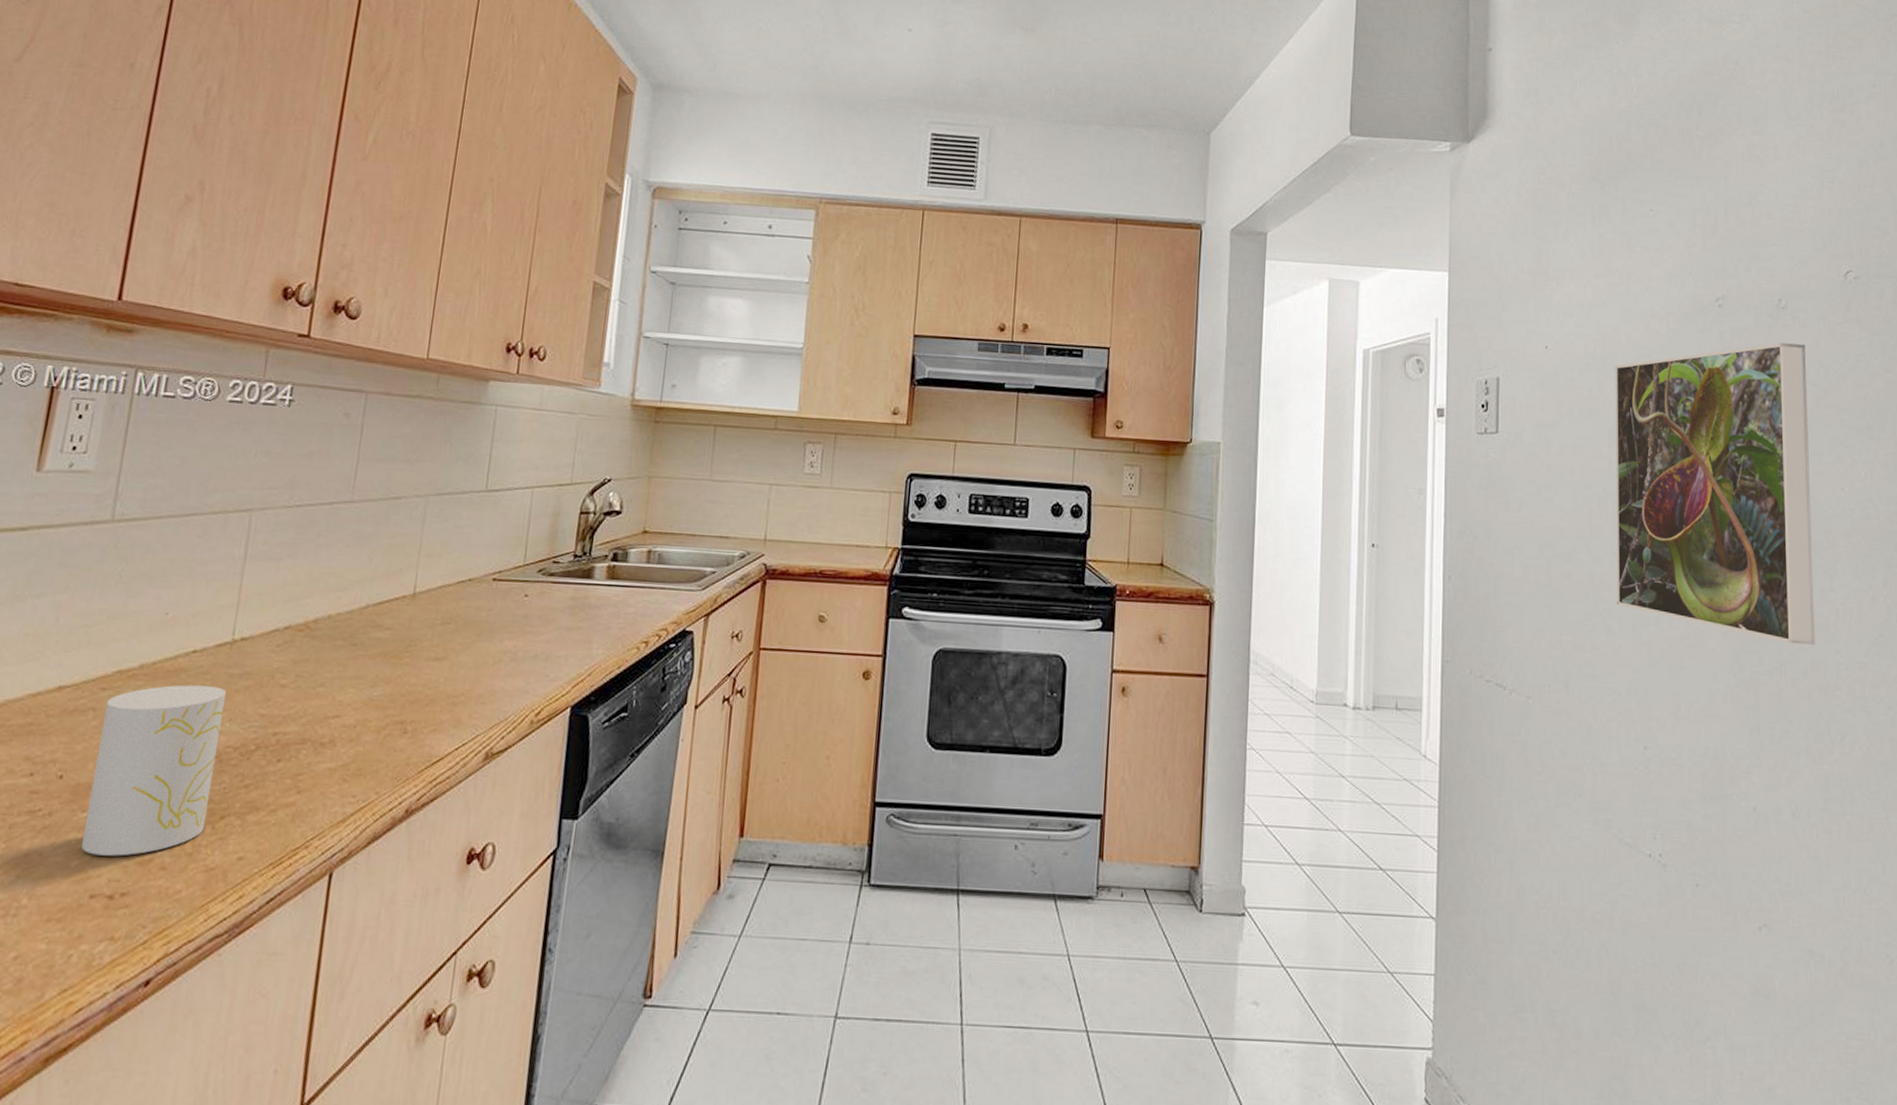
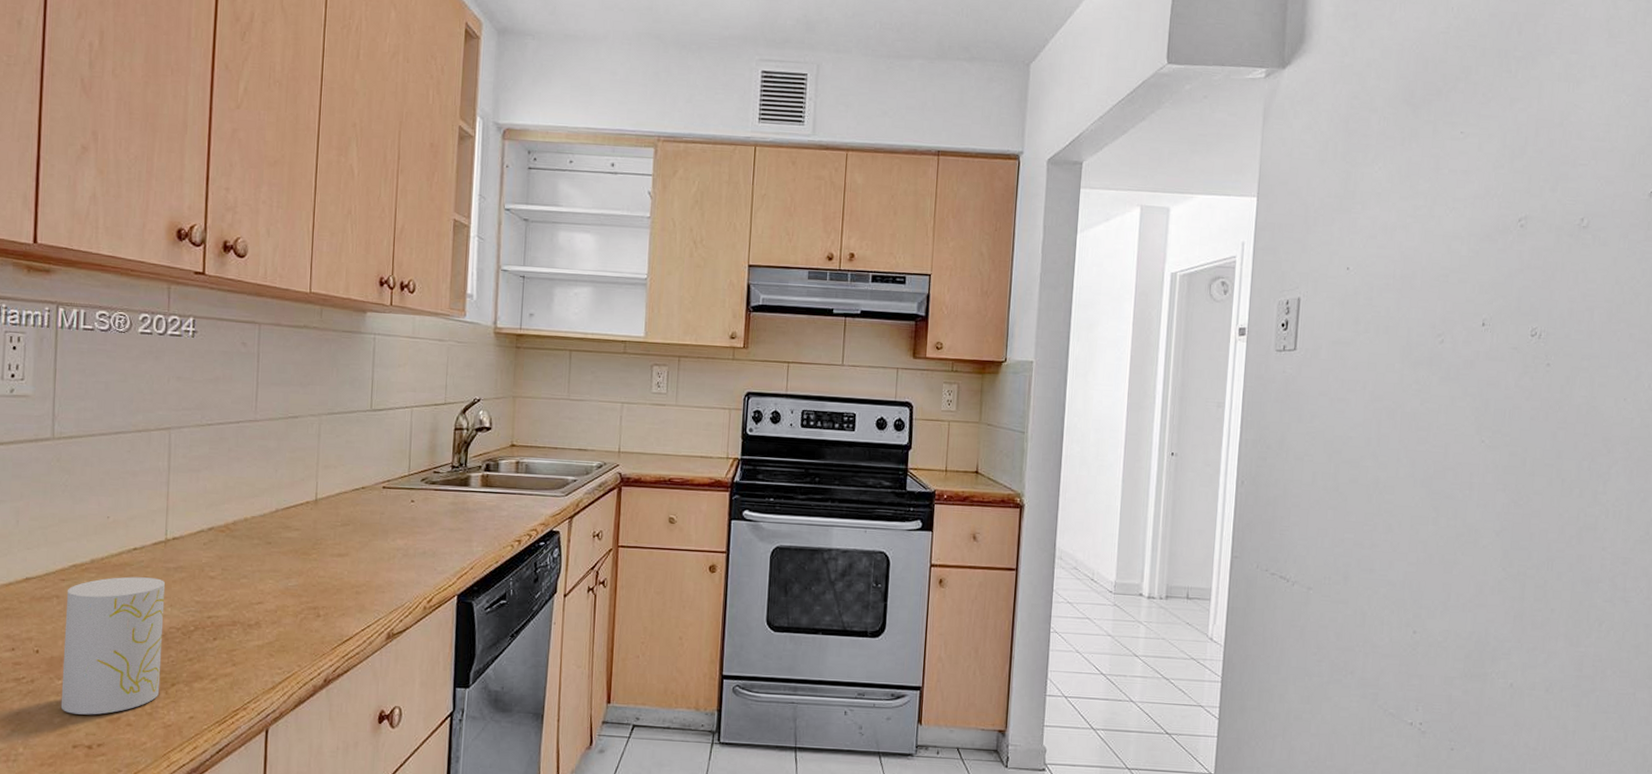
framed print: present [1615,343,1815,646] -> none [1398,261,1603,543]

